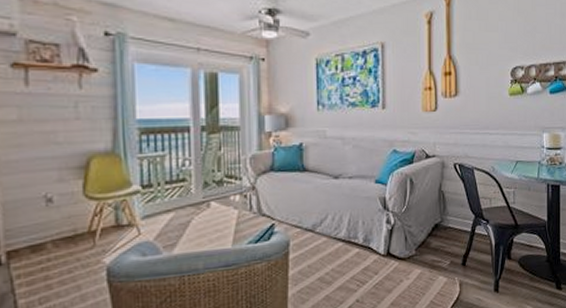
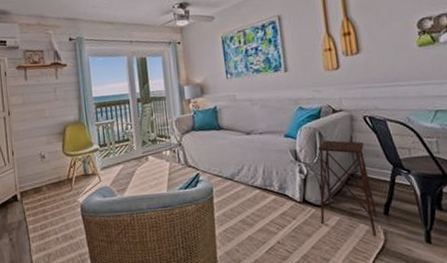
side table: none [403,188,456,289] -> present [318,140,378,237]

